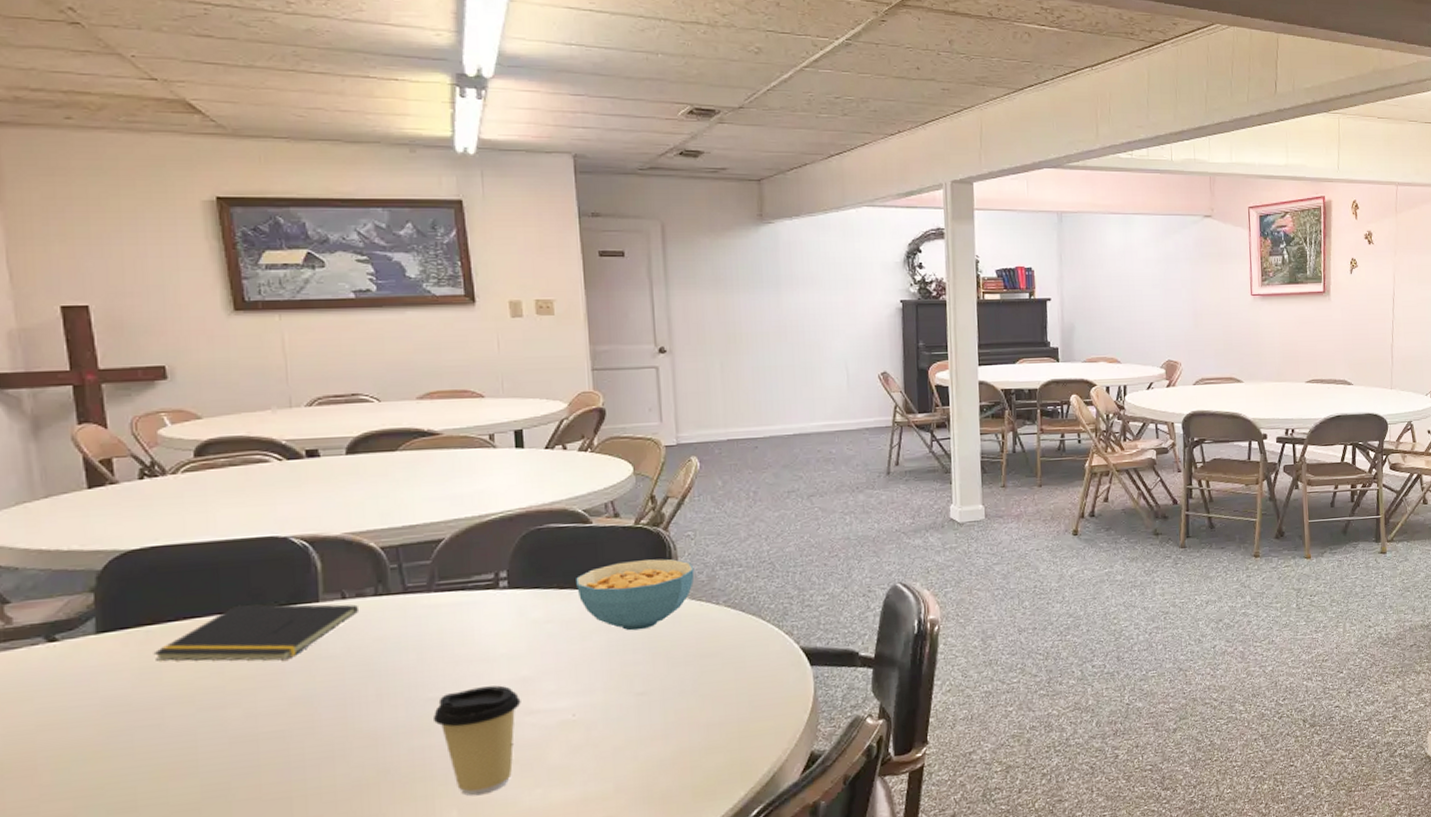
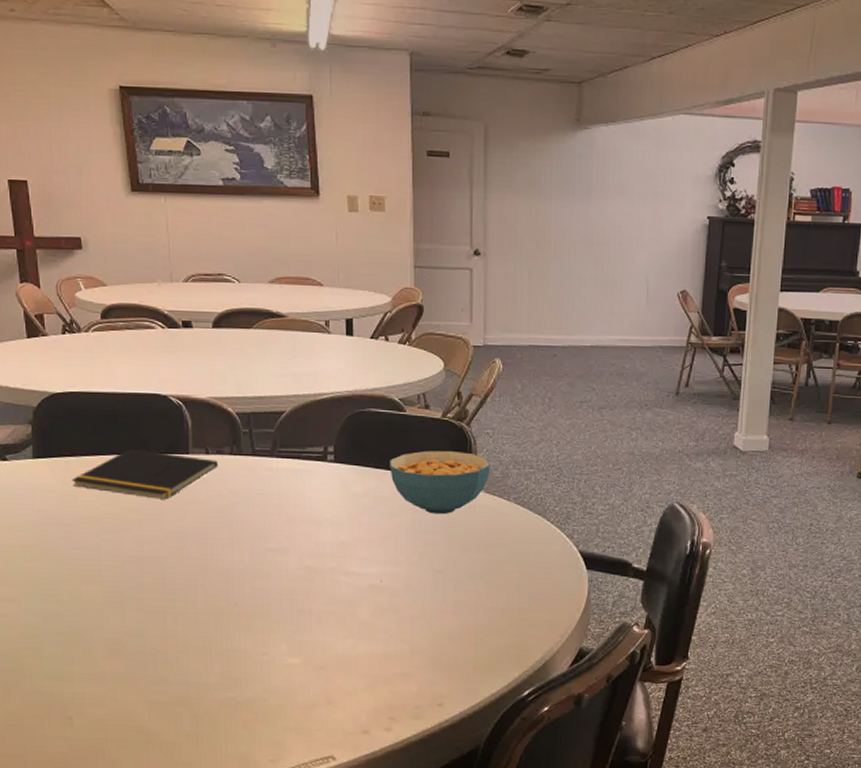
coffee cup: present [434,685,521,796] -> none [272,545,340,637]

